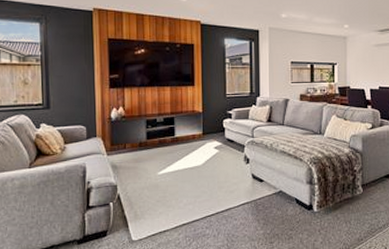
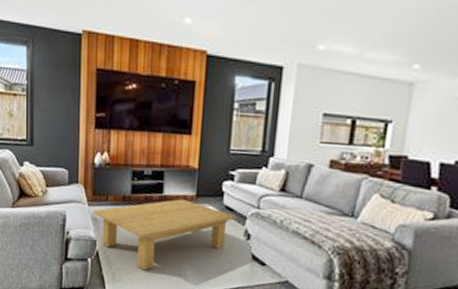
coffee table: none [111,138,237,204] -> present [92,199,237,271]

